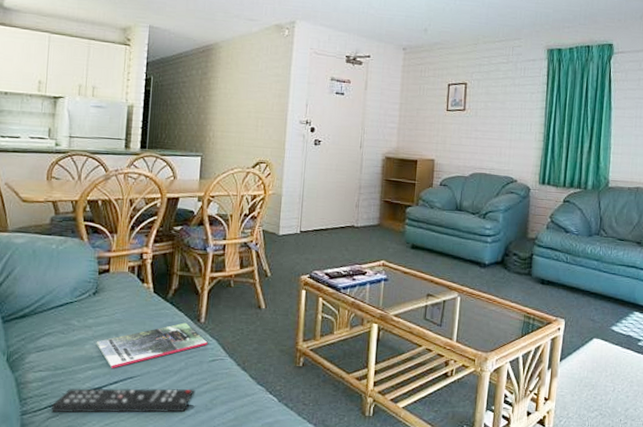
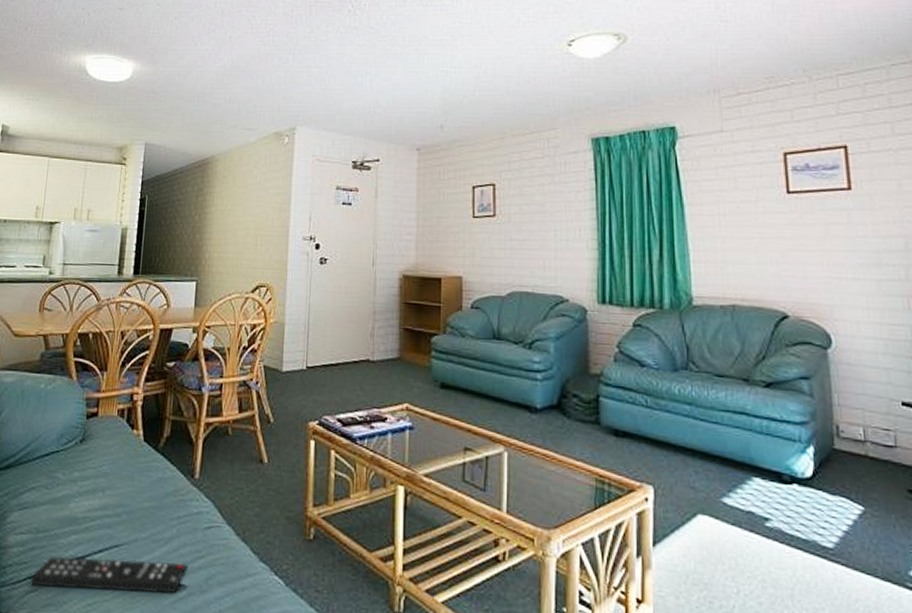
magazine: present [96,322,208,368] -> none [81,478,203,533]

